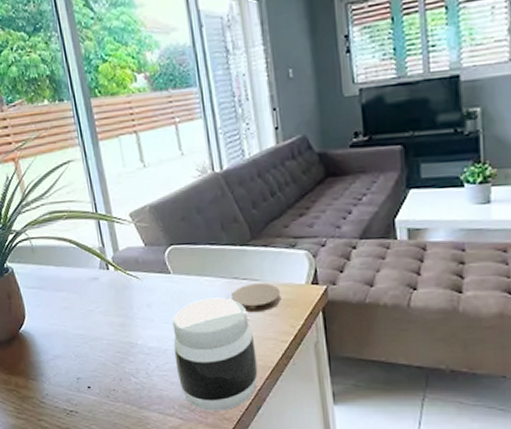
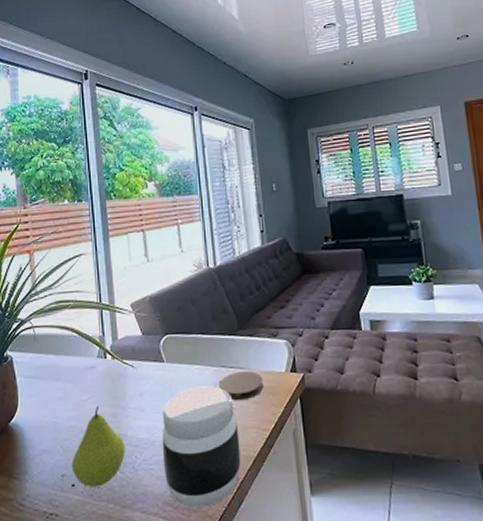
fruit: none [85,316,138,389] -> present [71,406,125,487]

